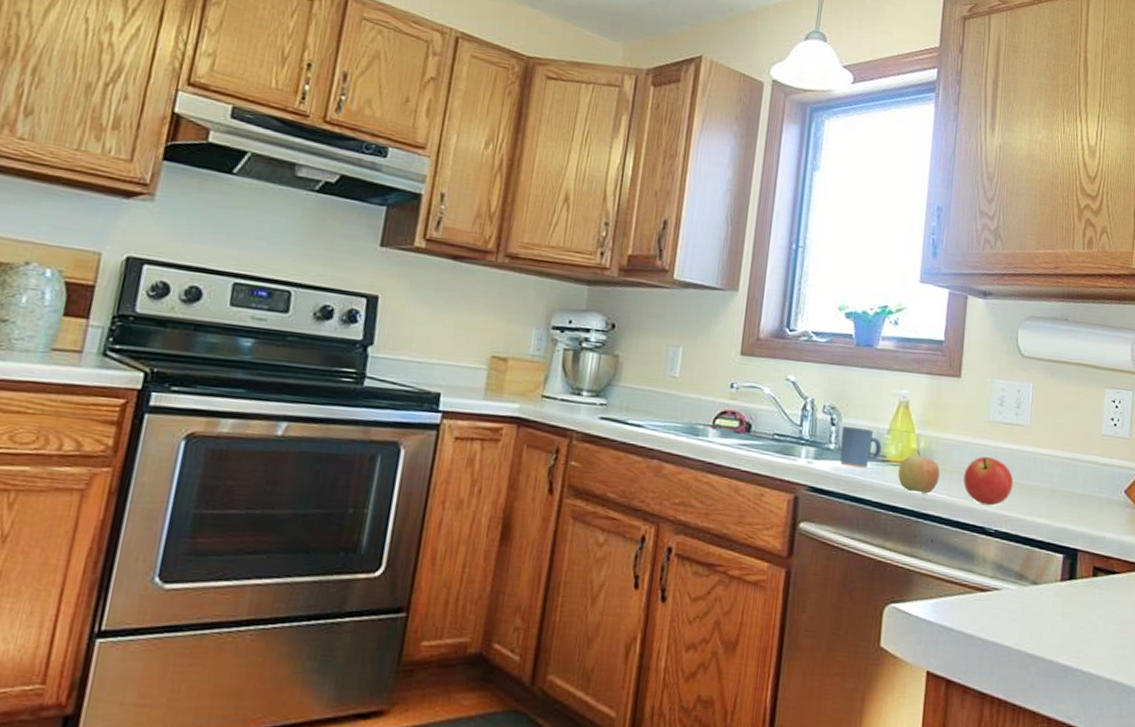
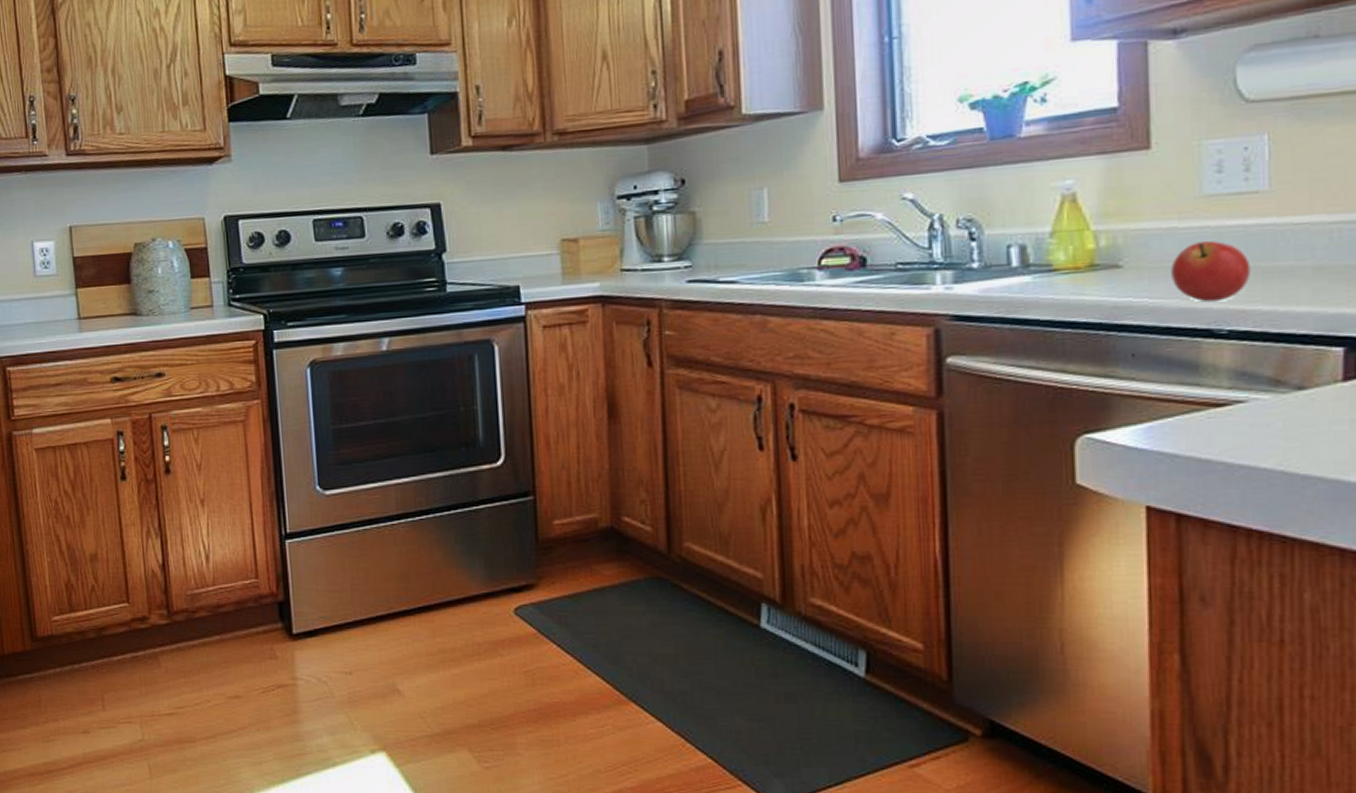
mug: present [840,426,882,469] -> none [985,237,1045,285]
fruit: present [898,450,941,494] -> none [1073,249,1136,302]

